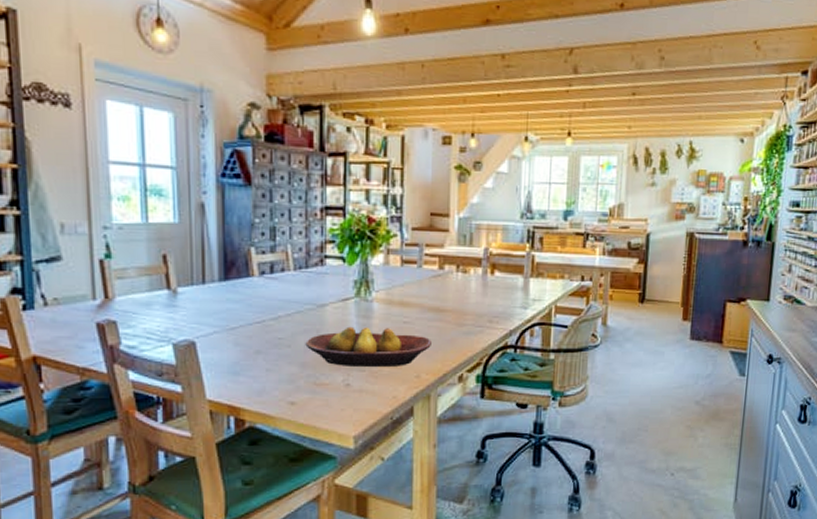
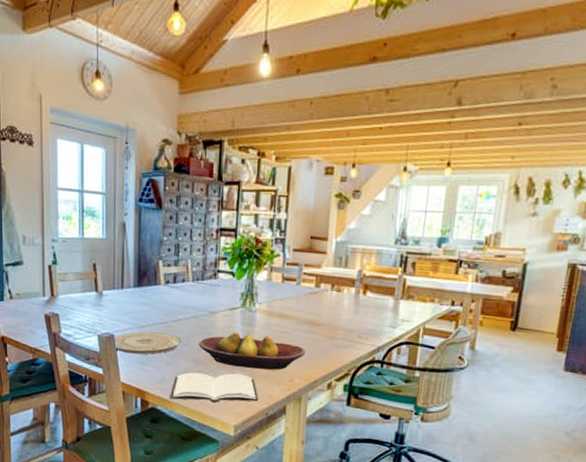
plate: none [195,334,283,363] -> present [114,331,181,355]
book: none [272,375,382,413] -> present [170,372,259,403]

